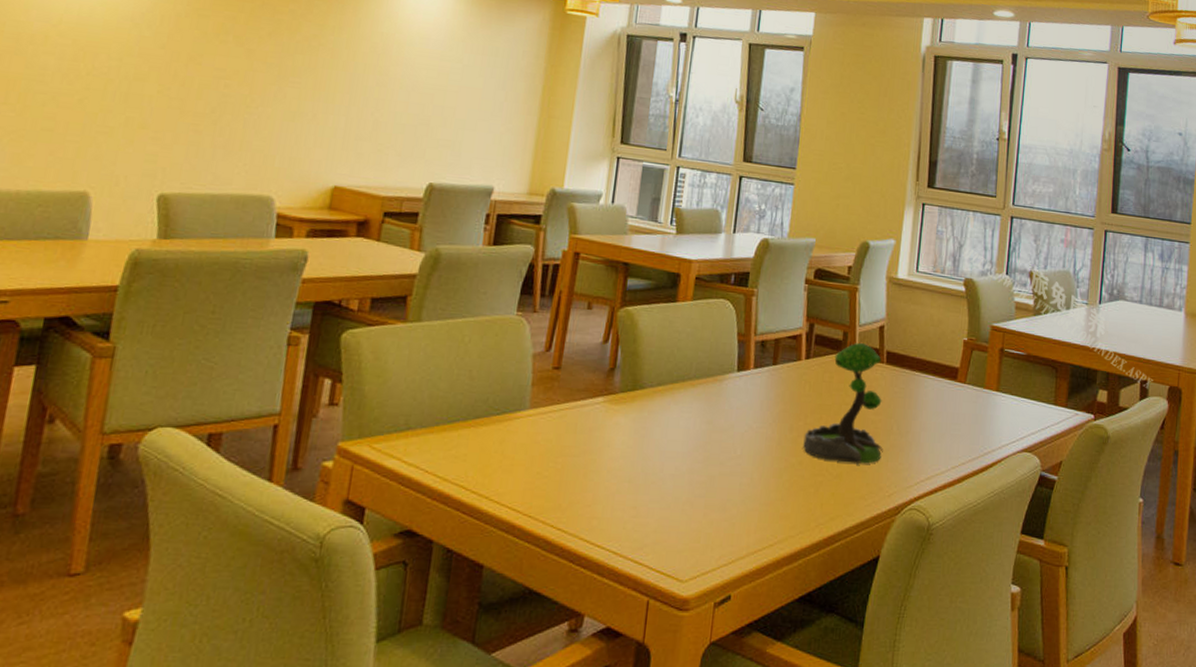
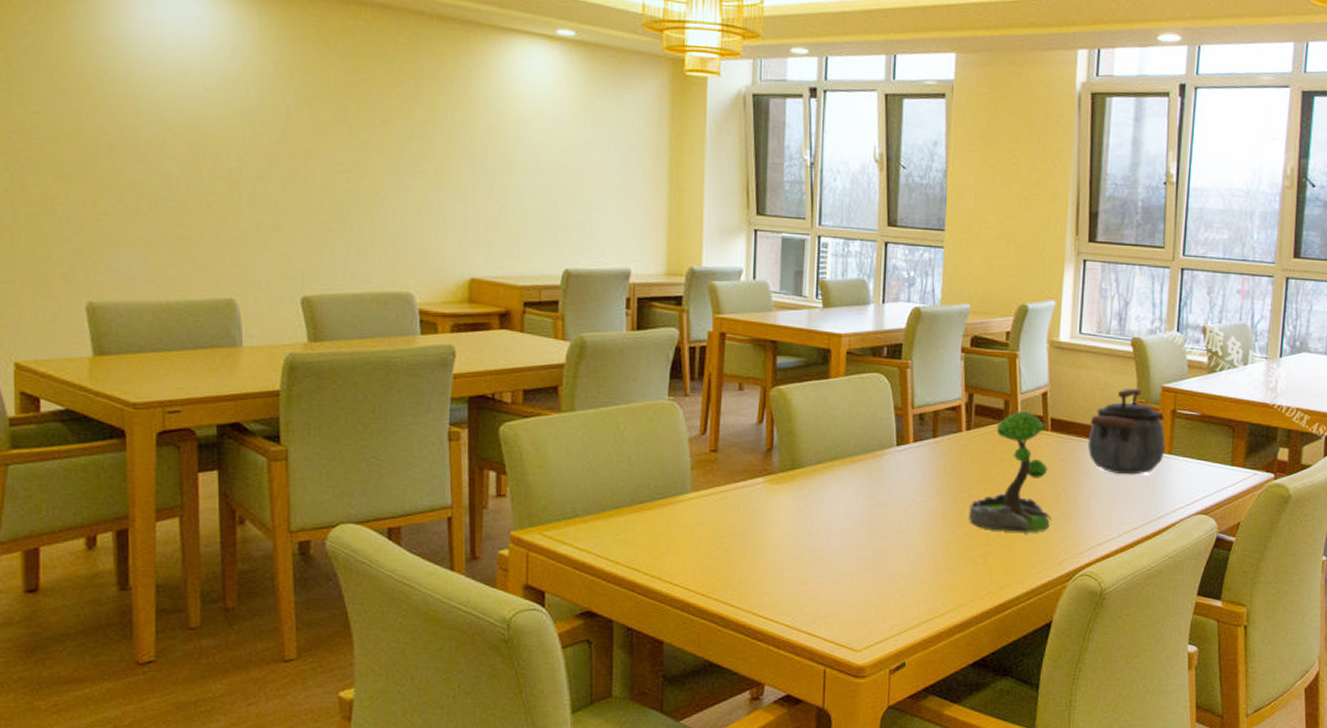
kettle: none [920,325,994,410] -> present [1087,388,1166,475]

